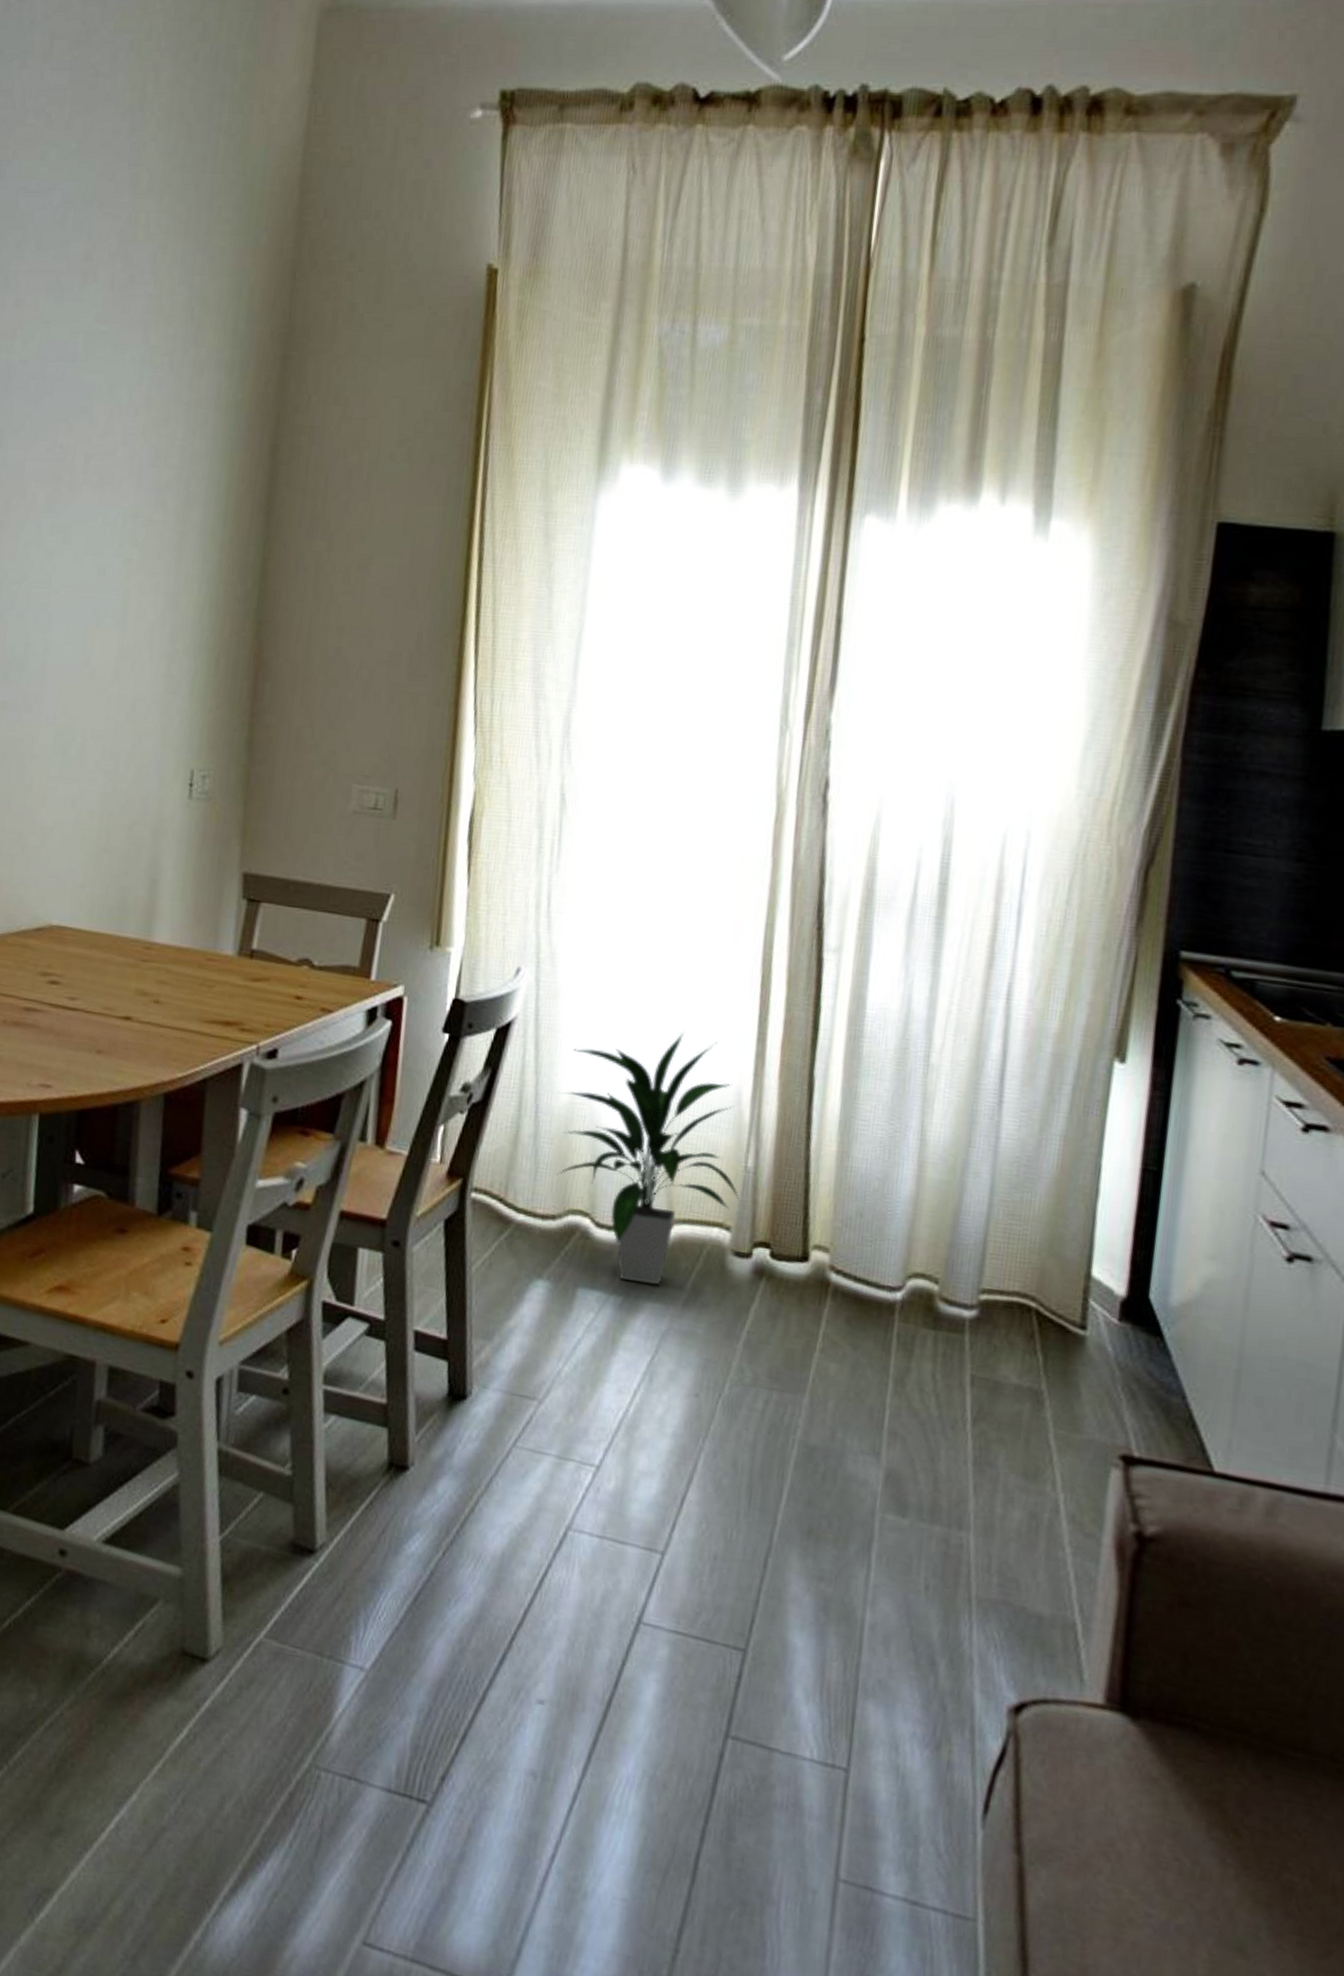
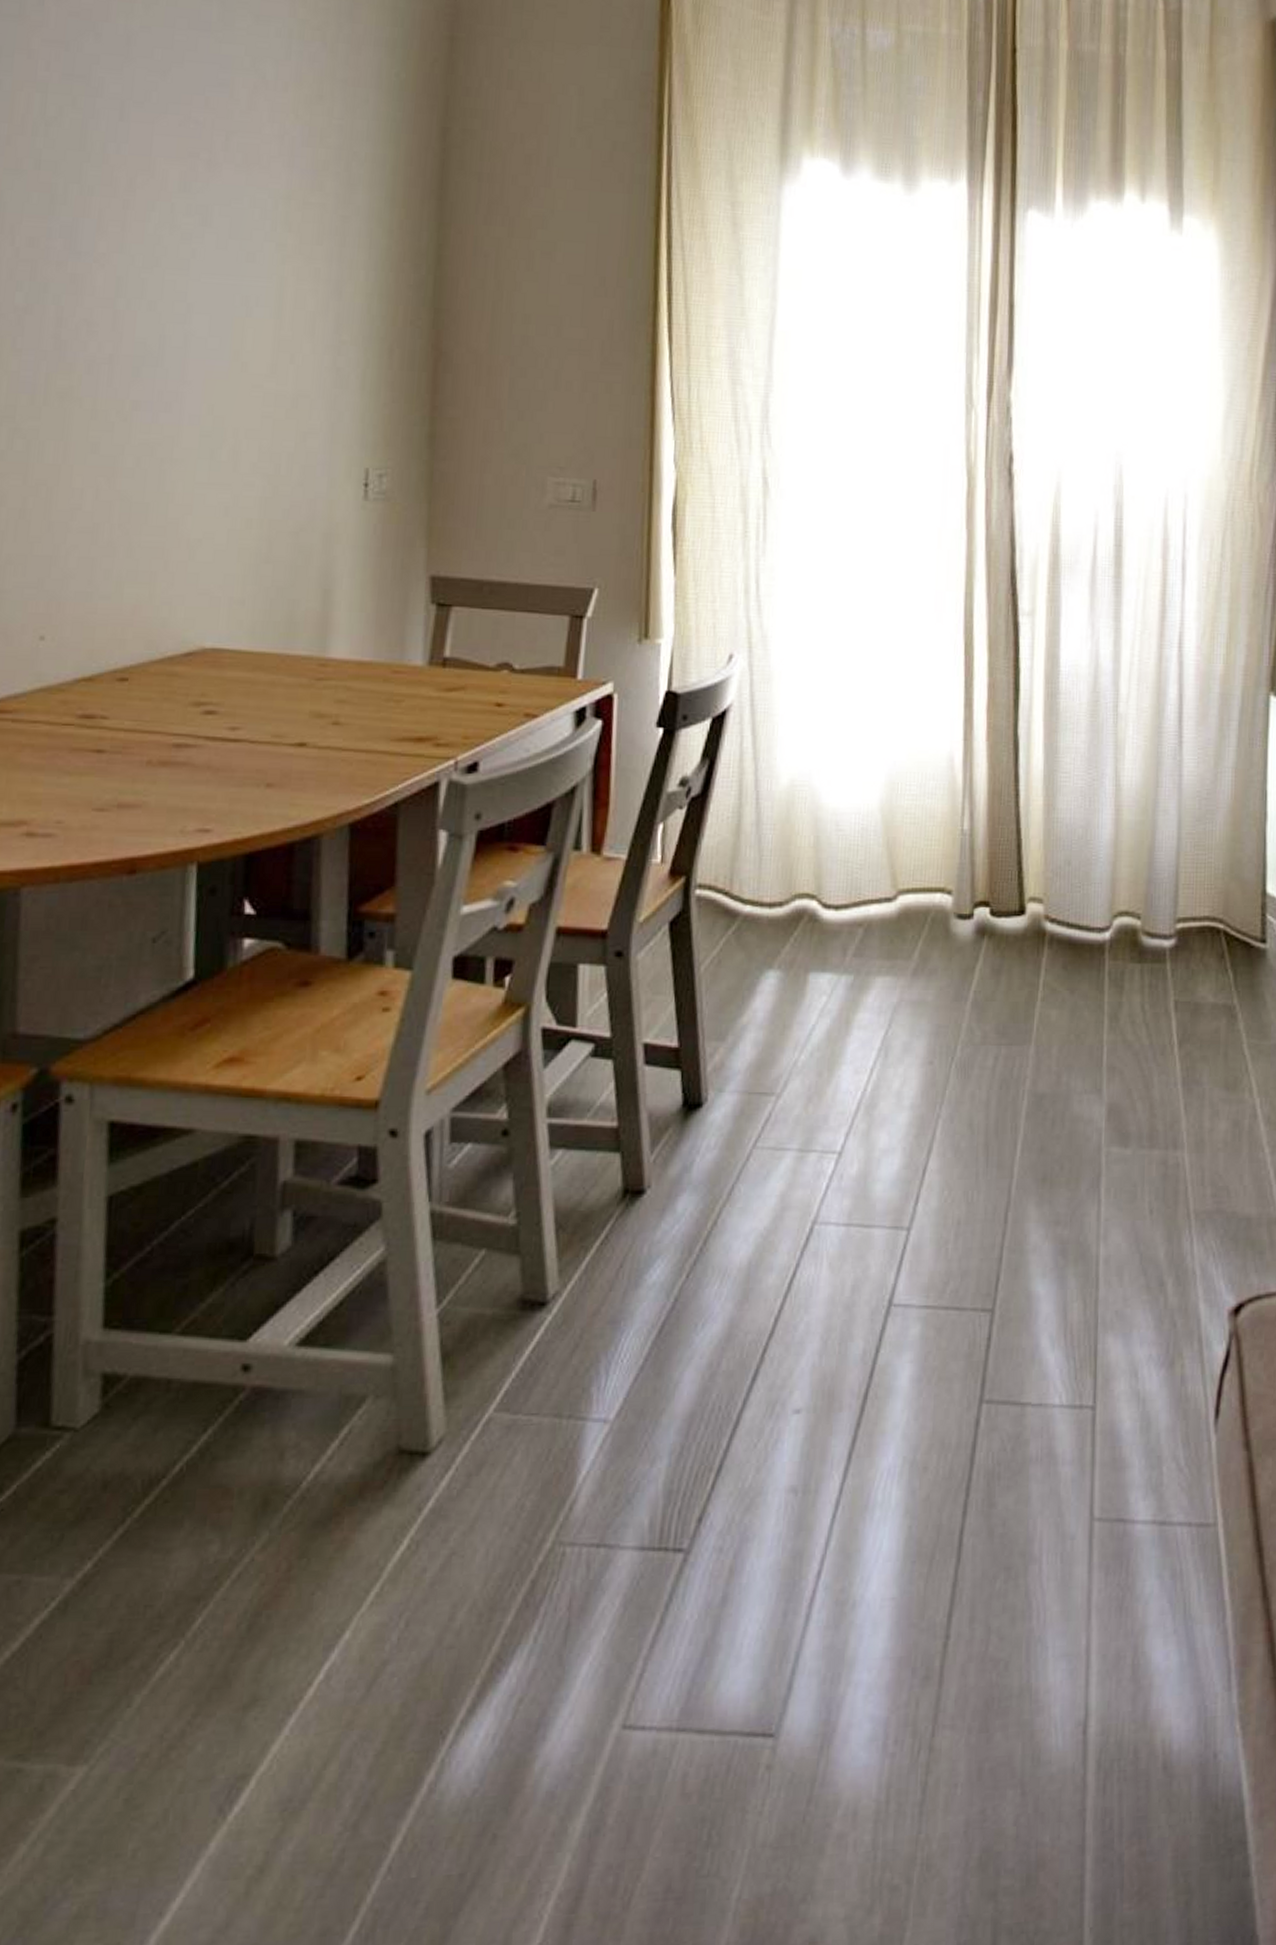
indoor plant: present [556,1033,740,1285] -> none [779,705,958,959]

